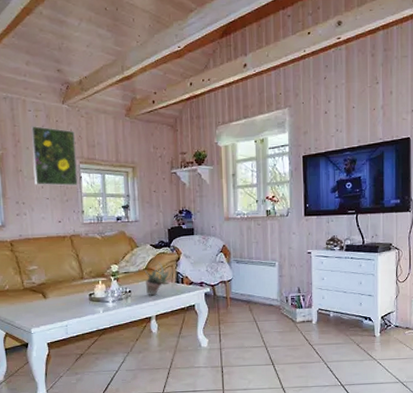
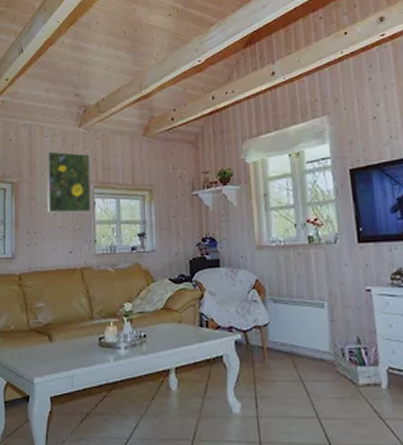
succulent plant: present [144,262,173,296] -> none [162,300,196,343]

